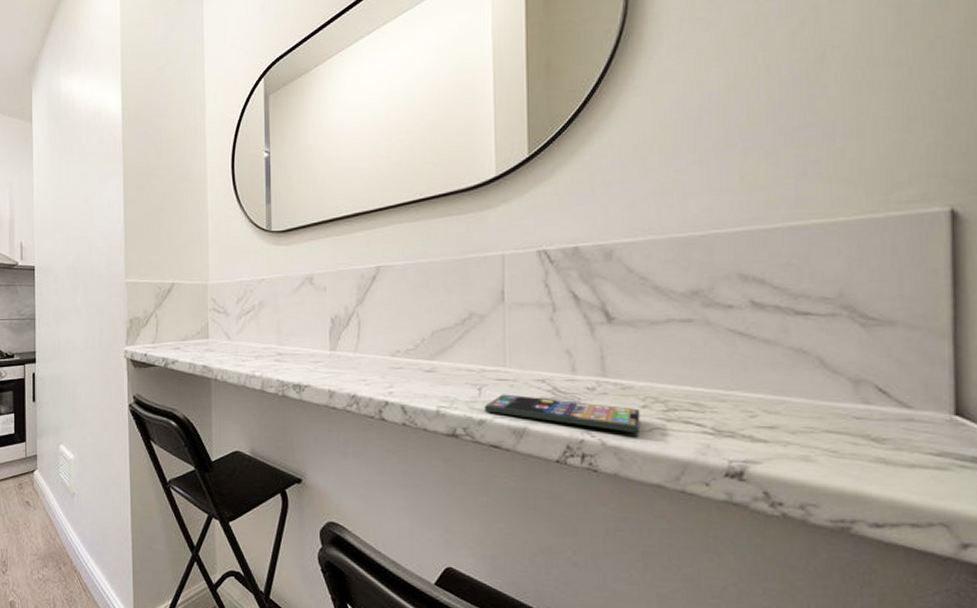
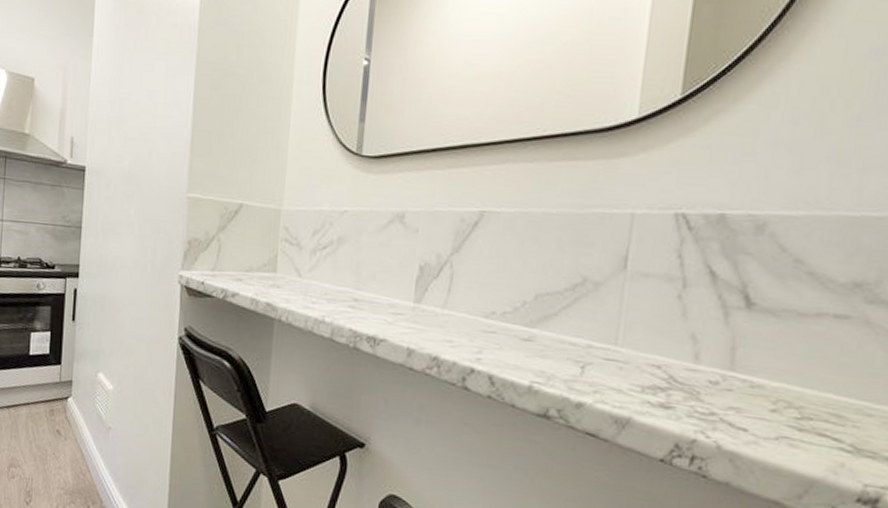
smartphone: present [485,394,641,434] -> none [585,376,769,441]

